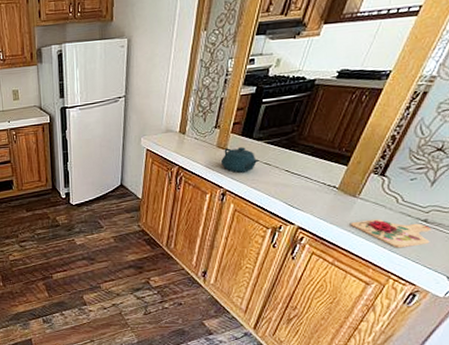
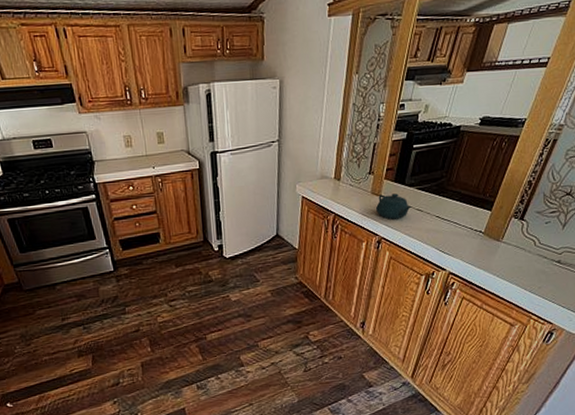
cutting board: present [351,219,432,248] -> none [496,261,564,289]

